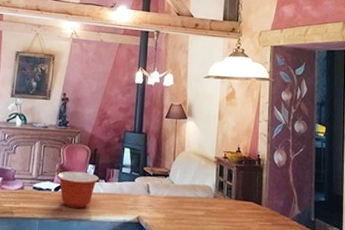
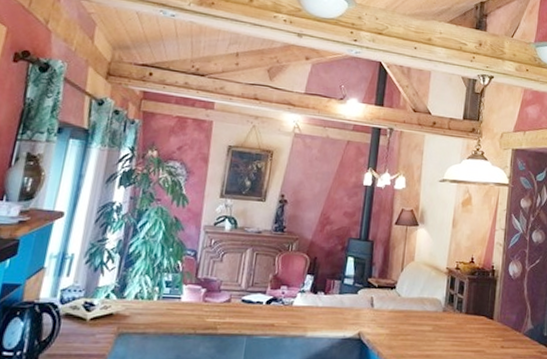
mixing bowl: present [57,171,99,208] -> none [270,281,317,324]

